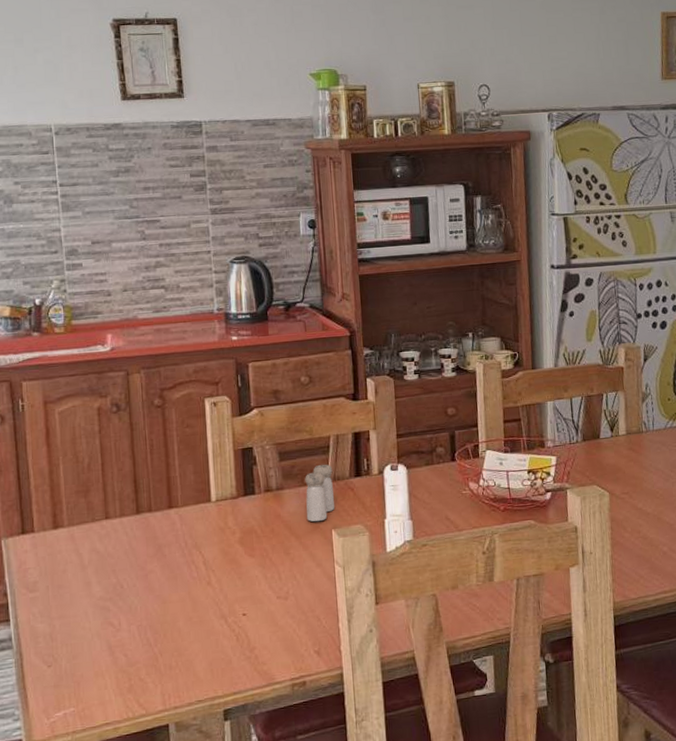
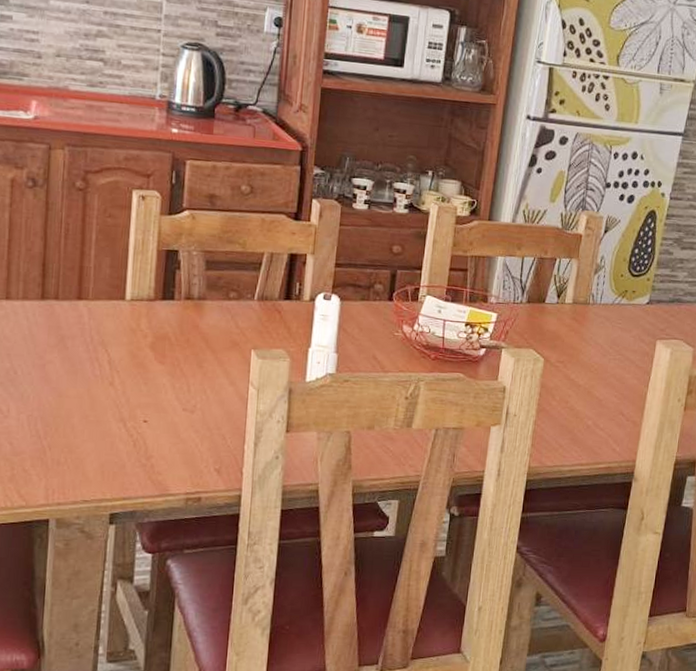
salt and pepper shaker: present [305,464,335,522] -> none [226,280,262,340]

